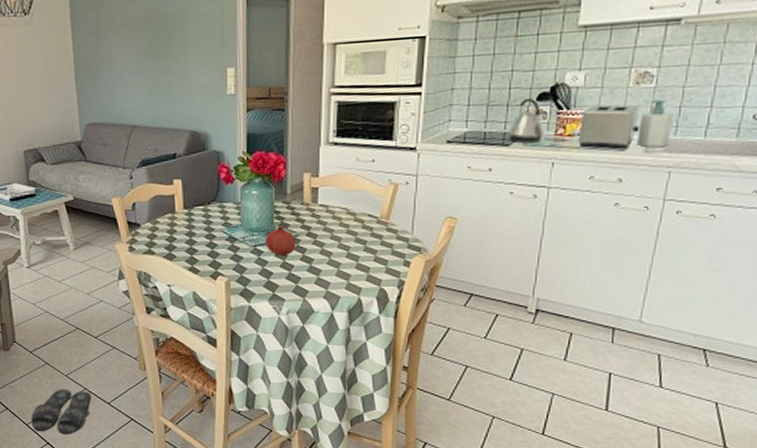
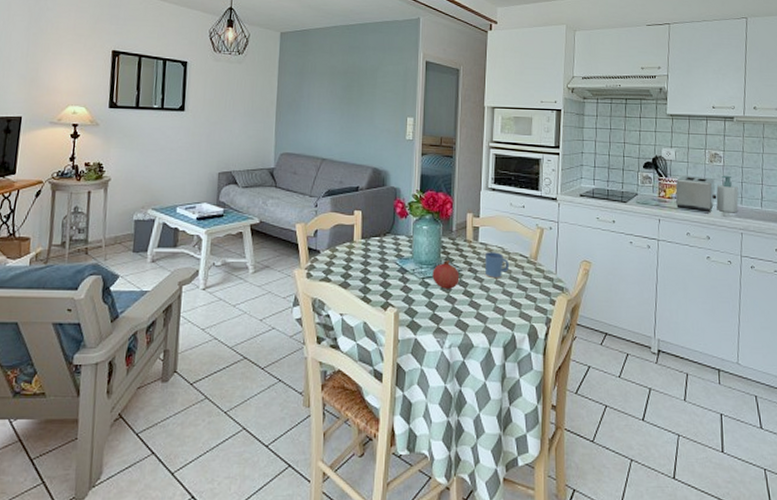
slippers: present [31,389,91,435] -> none [178,428,248,486]
mug: none [325,214,356,243] -> present [484,252,510,279]
kettle: present [508,98,543,144] -> none [624,165,650,202]

